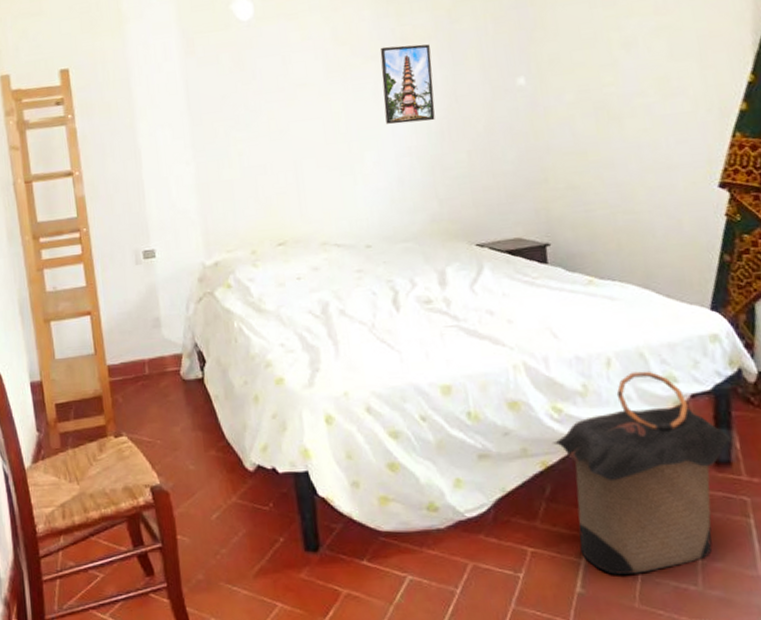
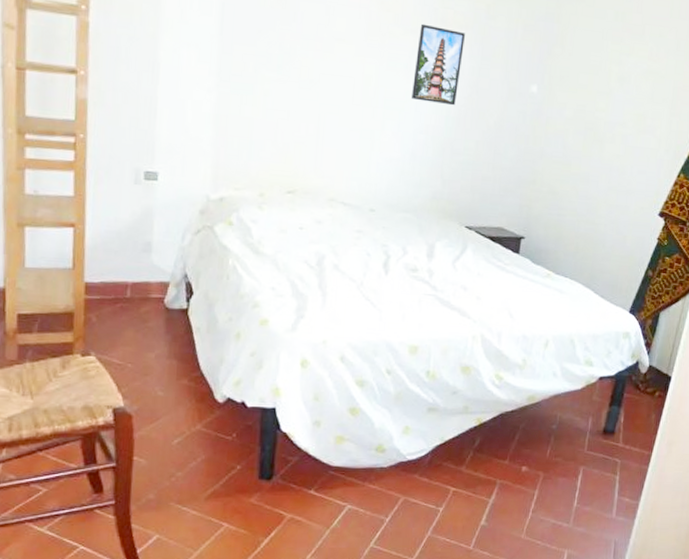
laundry hamper: present [553,371,732,576] -> none [490,354,619,514]

